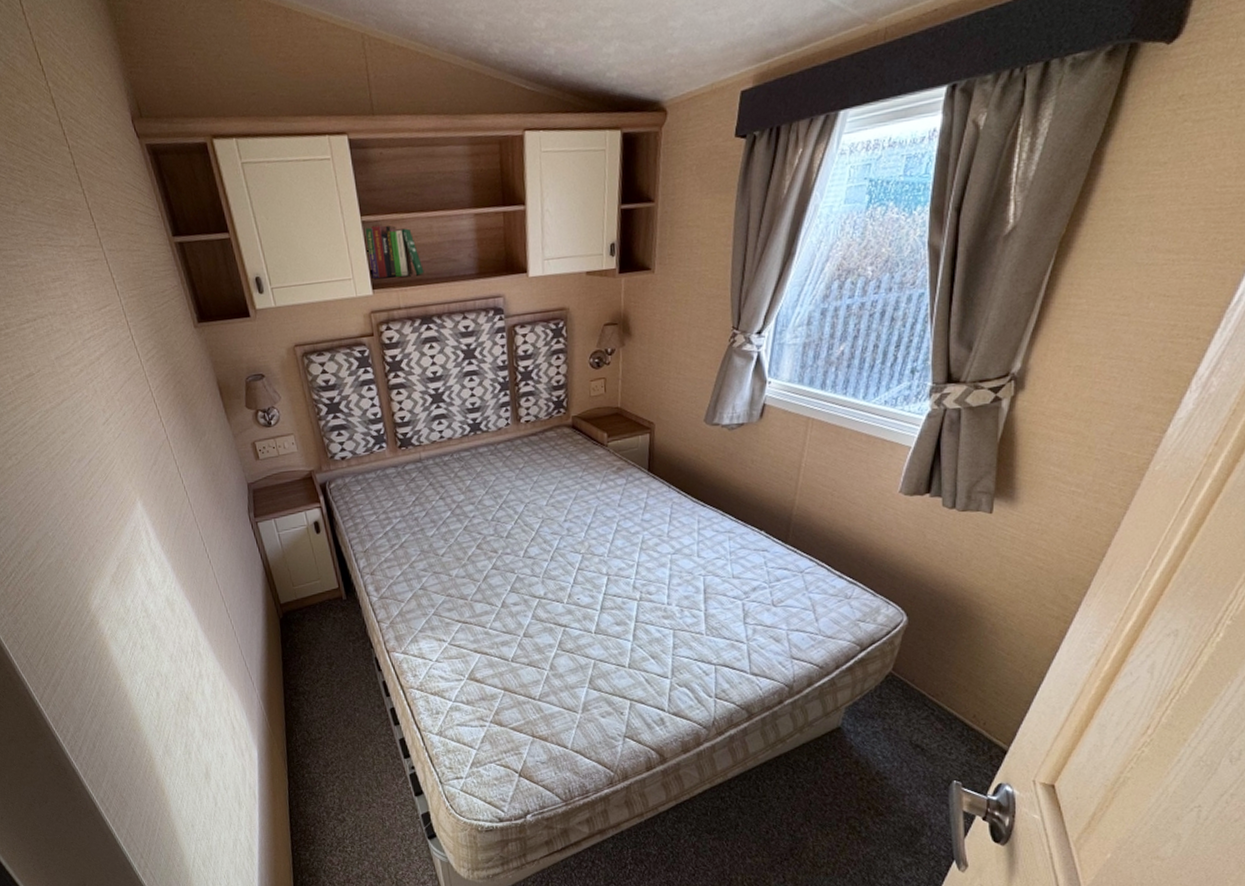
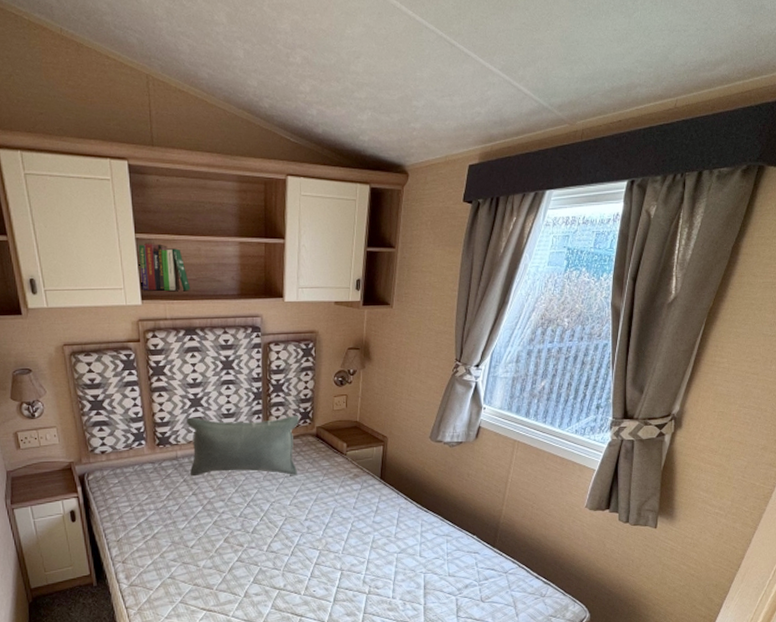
cushion: none [427,405,554,480] -> present [186,416,300,477]

